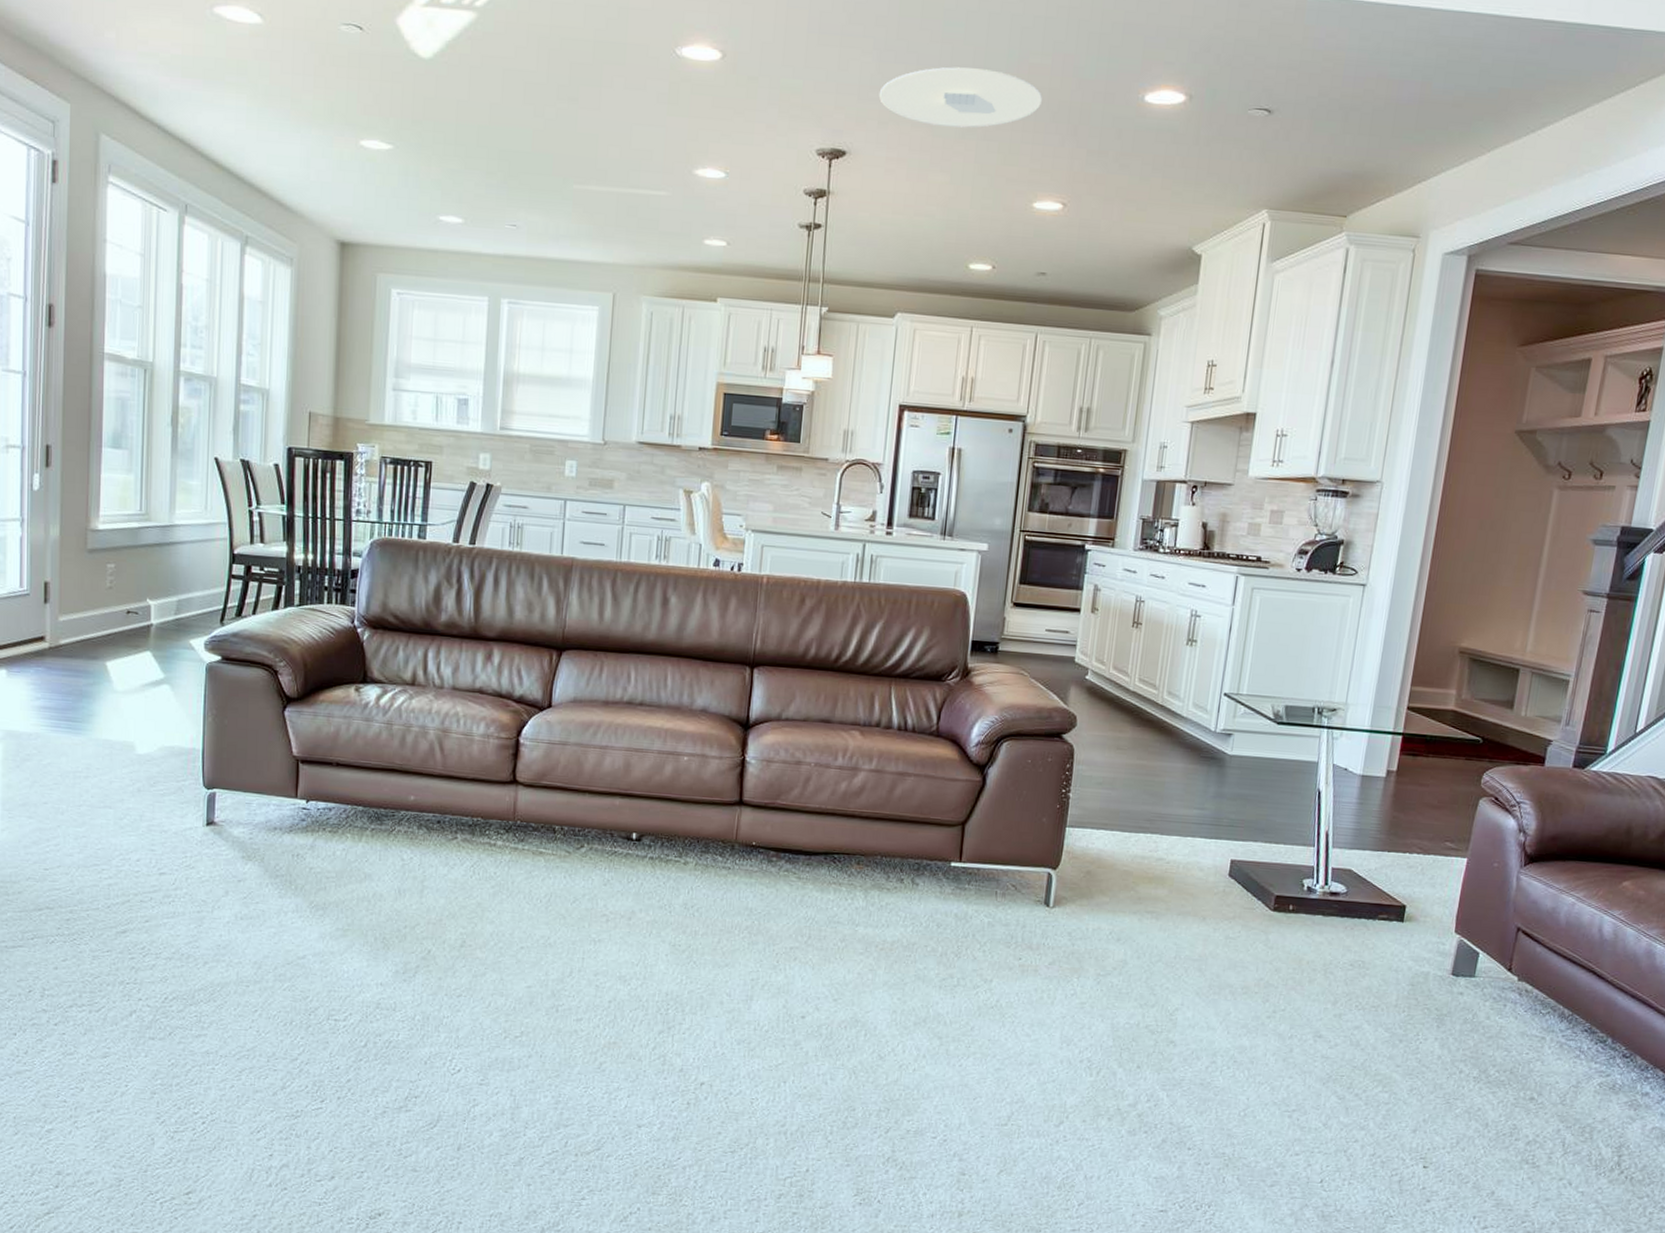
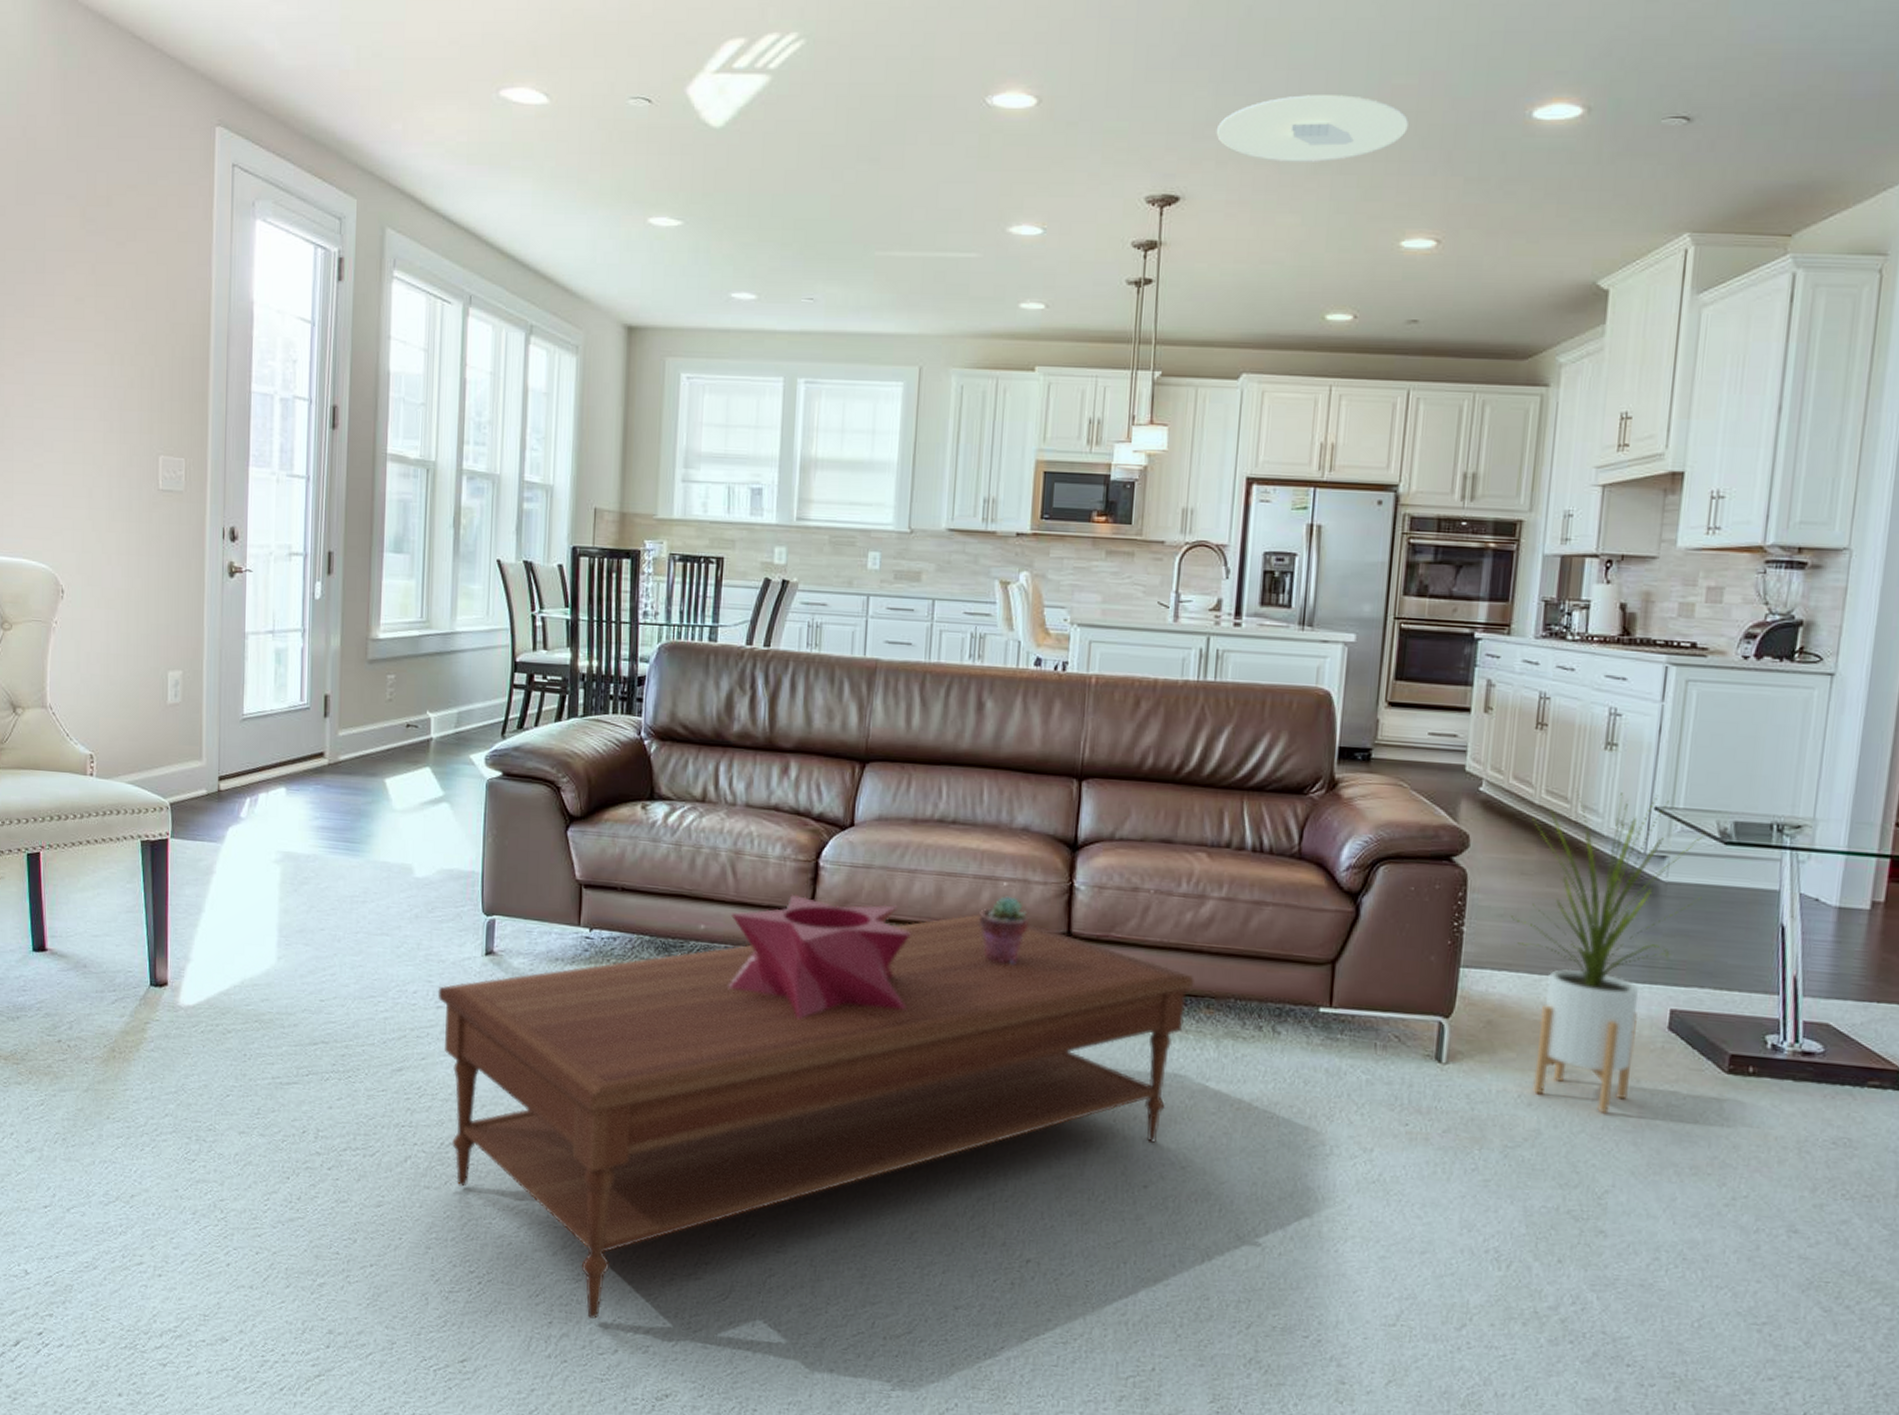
coffee table: none [160,785,847,1150] -> present [437,914,1194,1319]
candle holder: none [436,768,602,880] -> present [728,894,911,1020]
potted succulent: none [662,769,707,829] -> present [978,896,1030,965]
house plant: none [1107,677,1262,946] -> present [1510,788,1705,1114]

